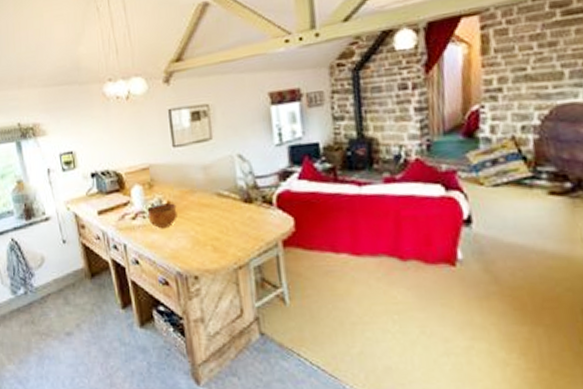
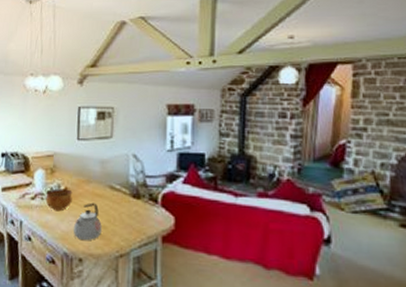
kettle: none [182,214,215,257] -> present [73,202,102,241]

